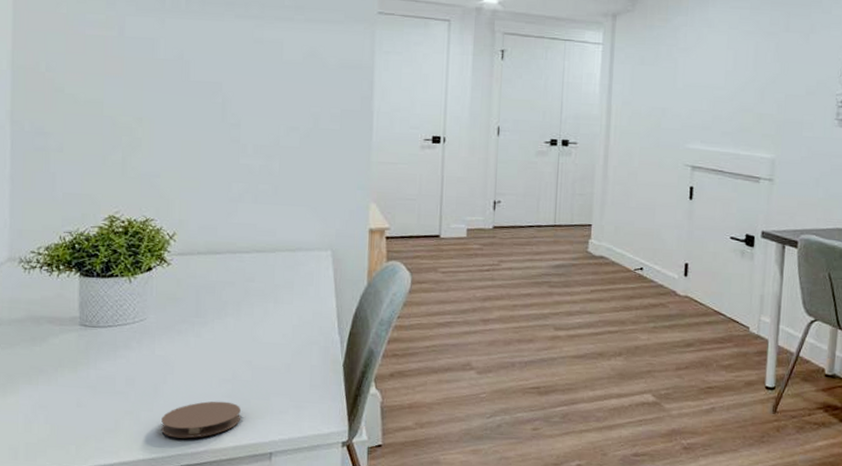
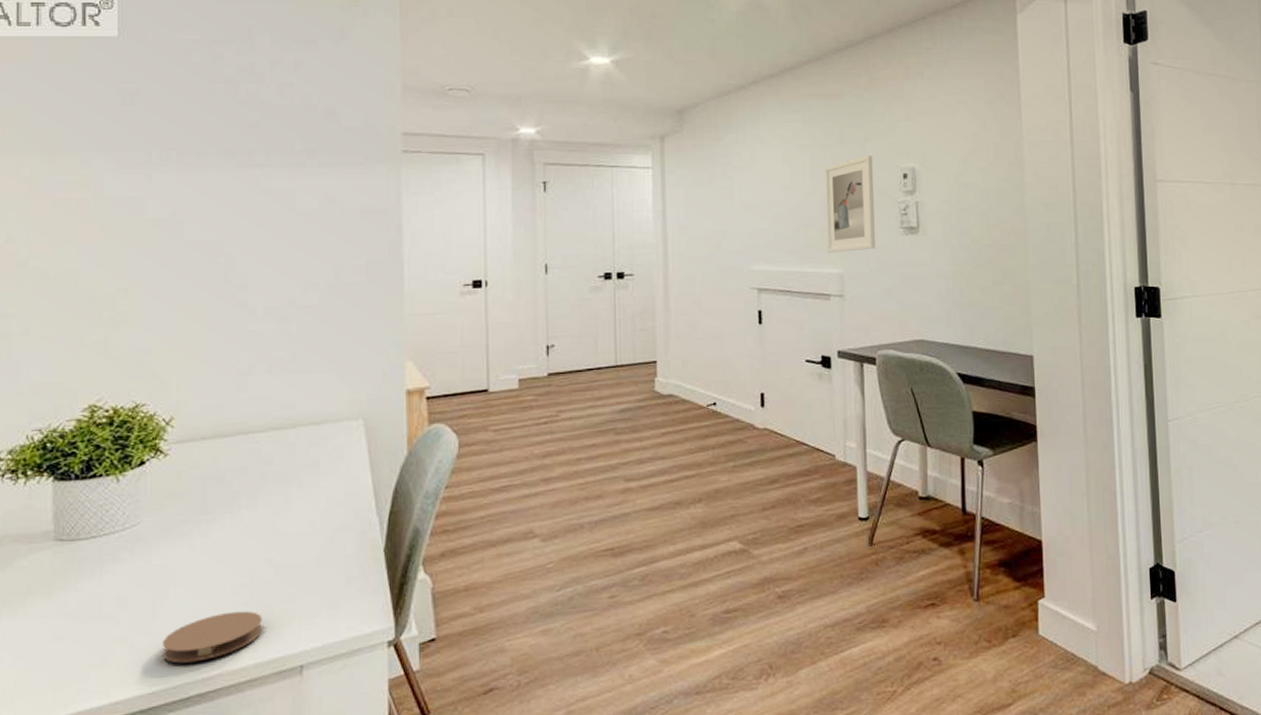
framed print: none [762,45,816,139] -> present [824,154,875,252]

